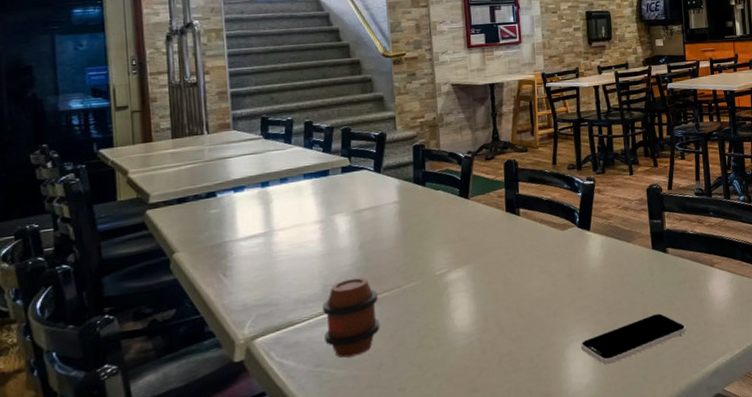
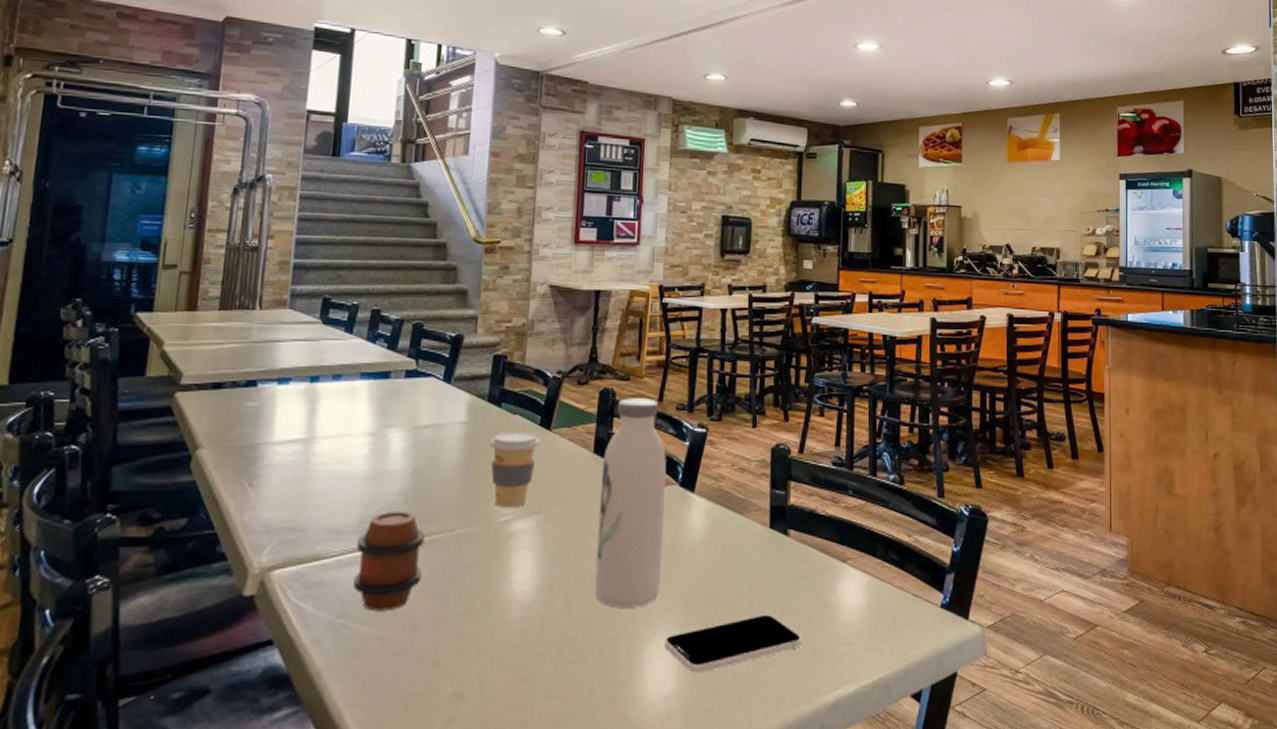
coffee cup: none [420,202,462,263] -> present [489,432,541,507]
water bottle: none [514,163,572,326] -> present [594,398,666,608]

